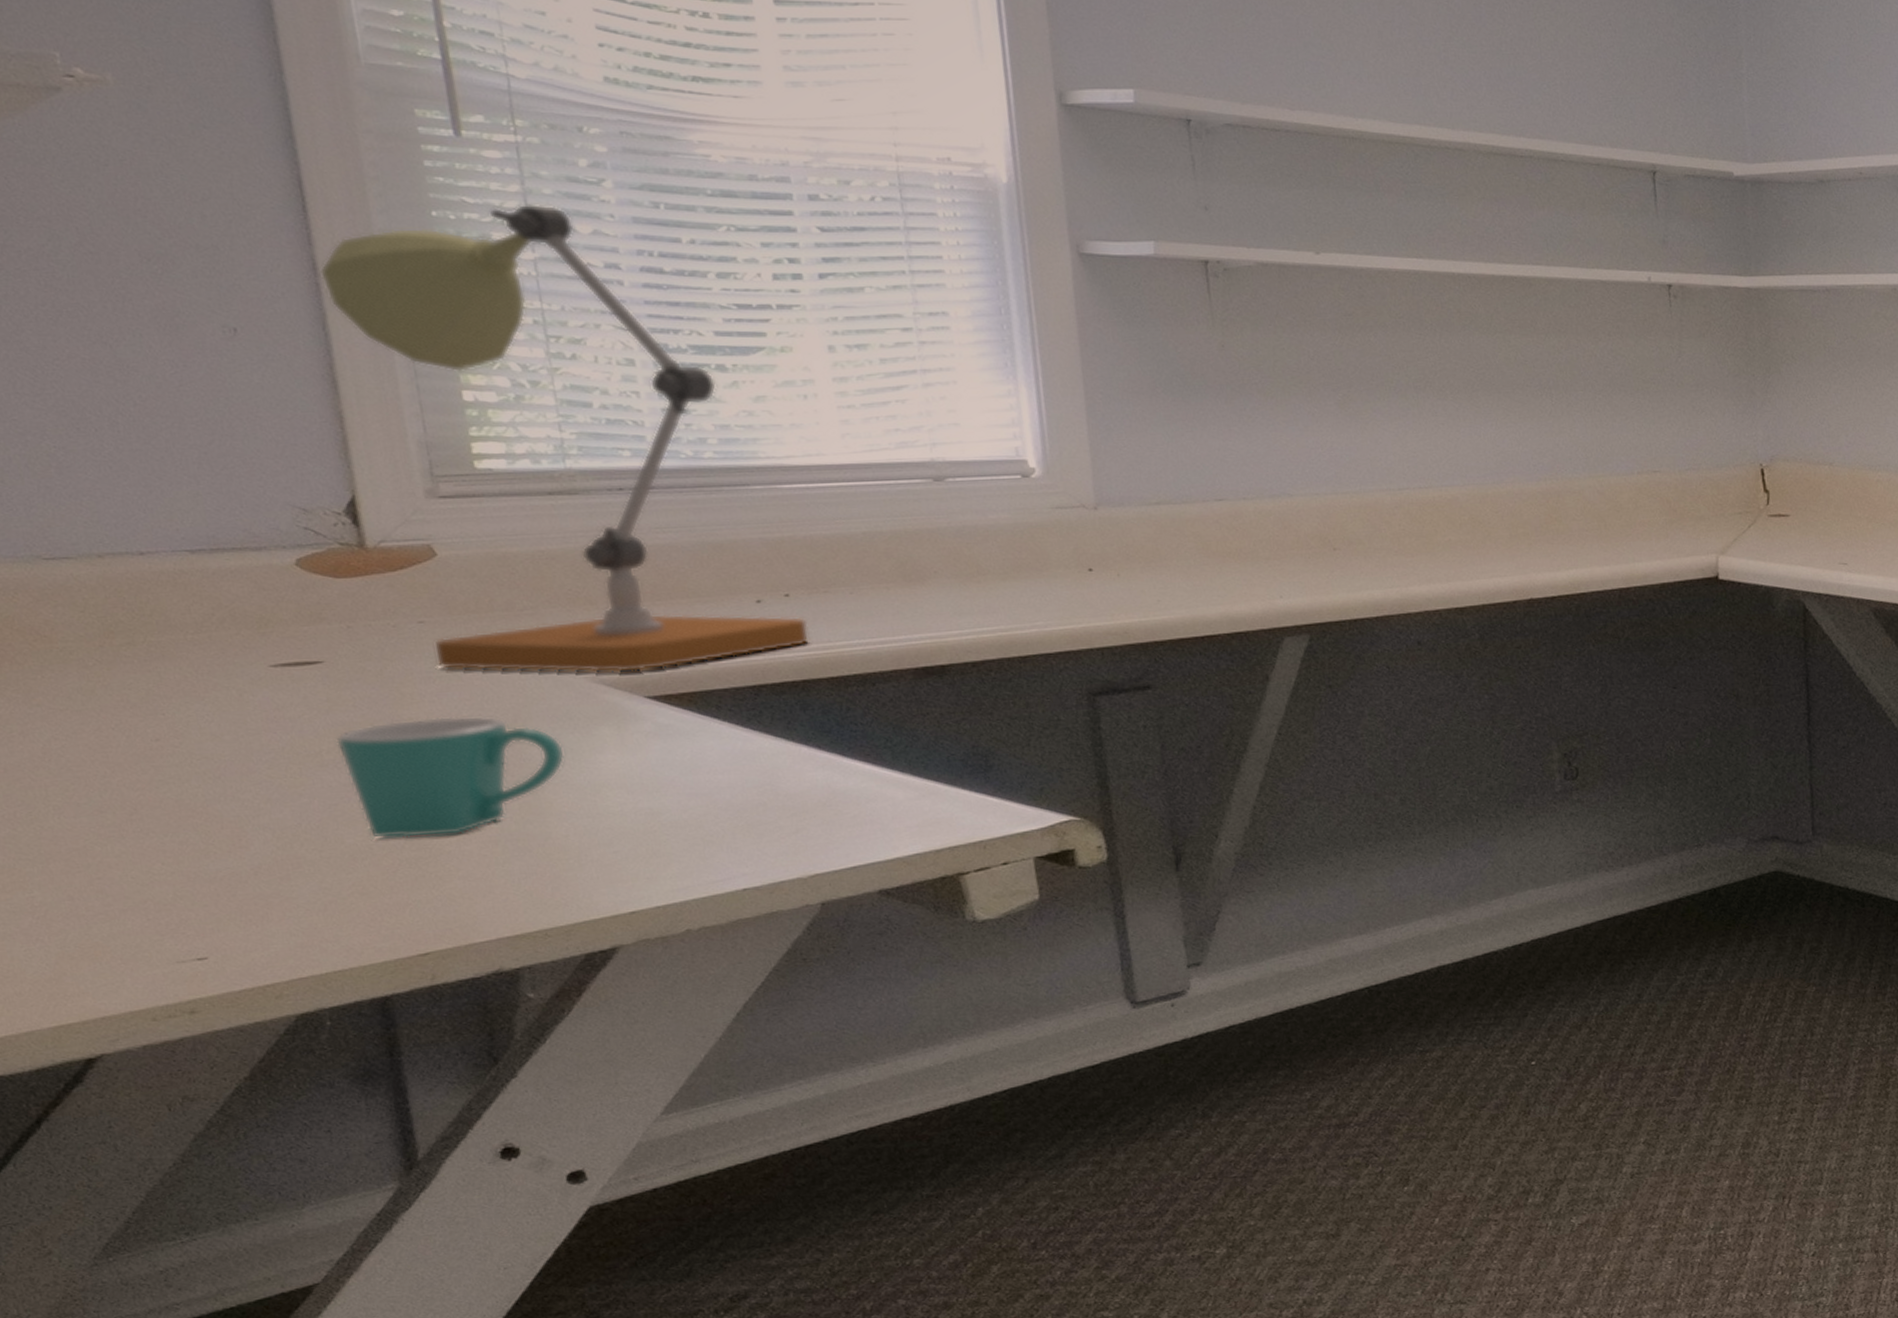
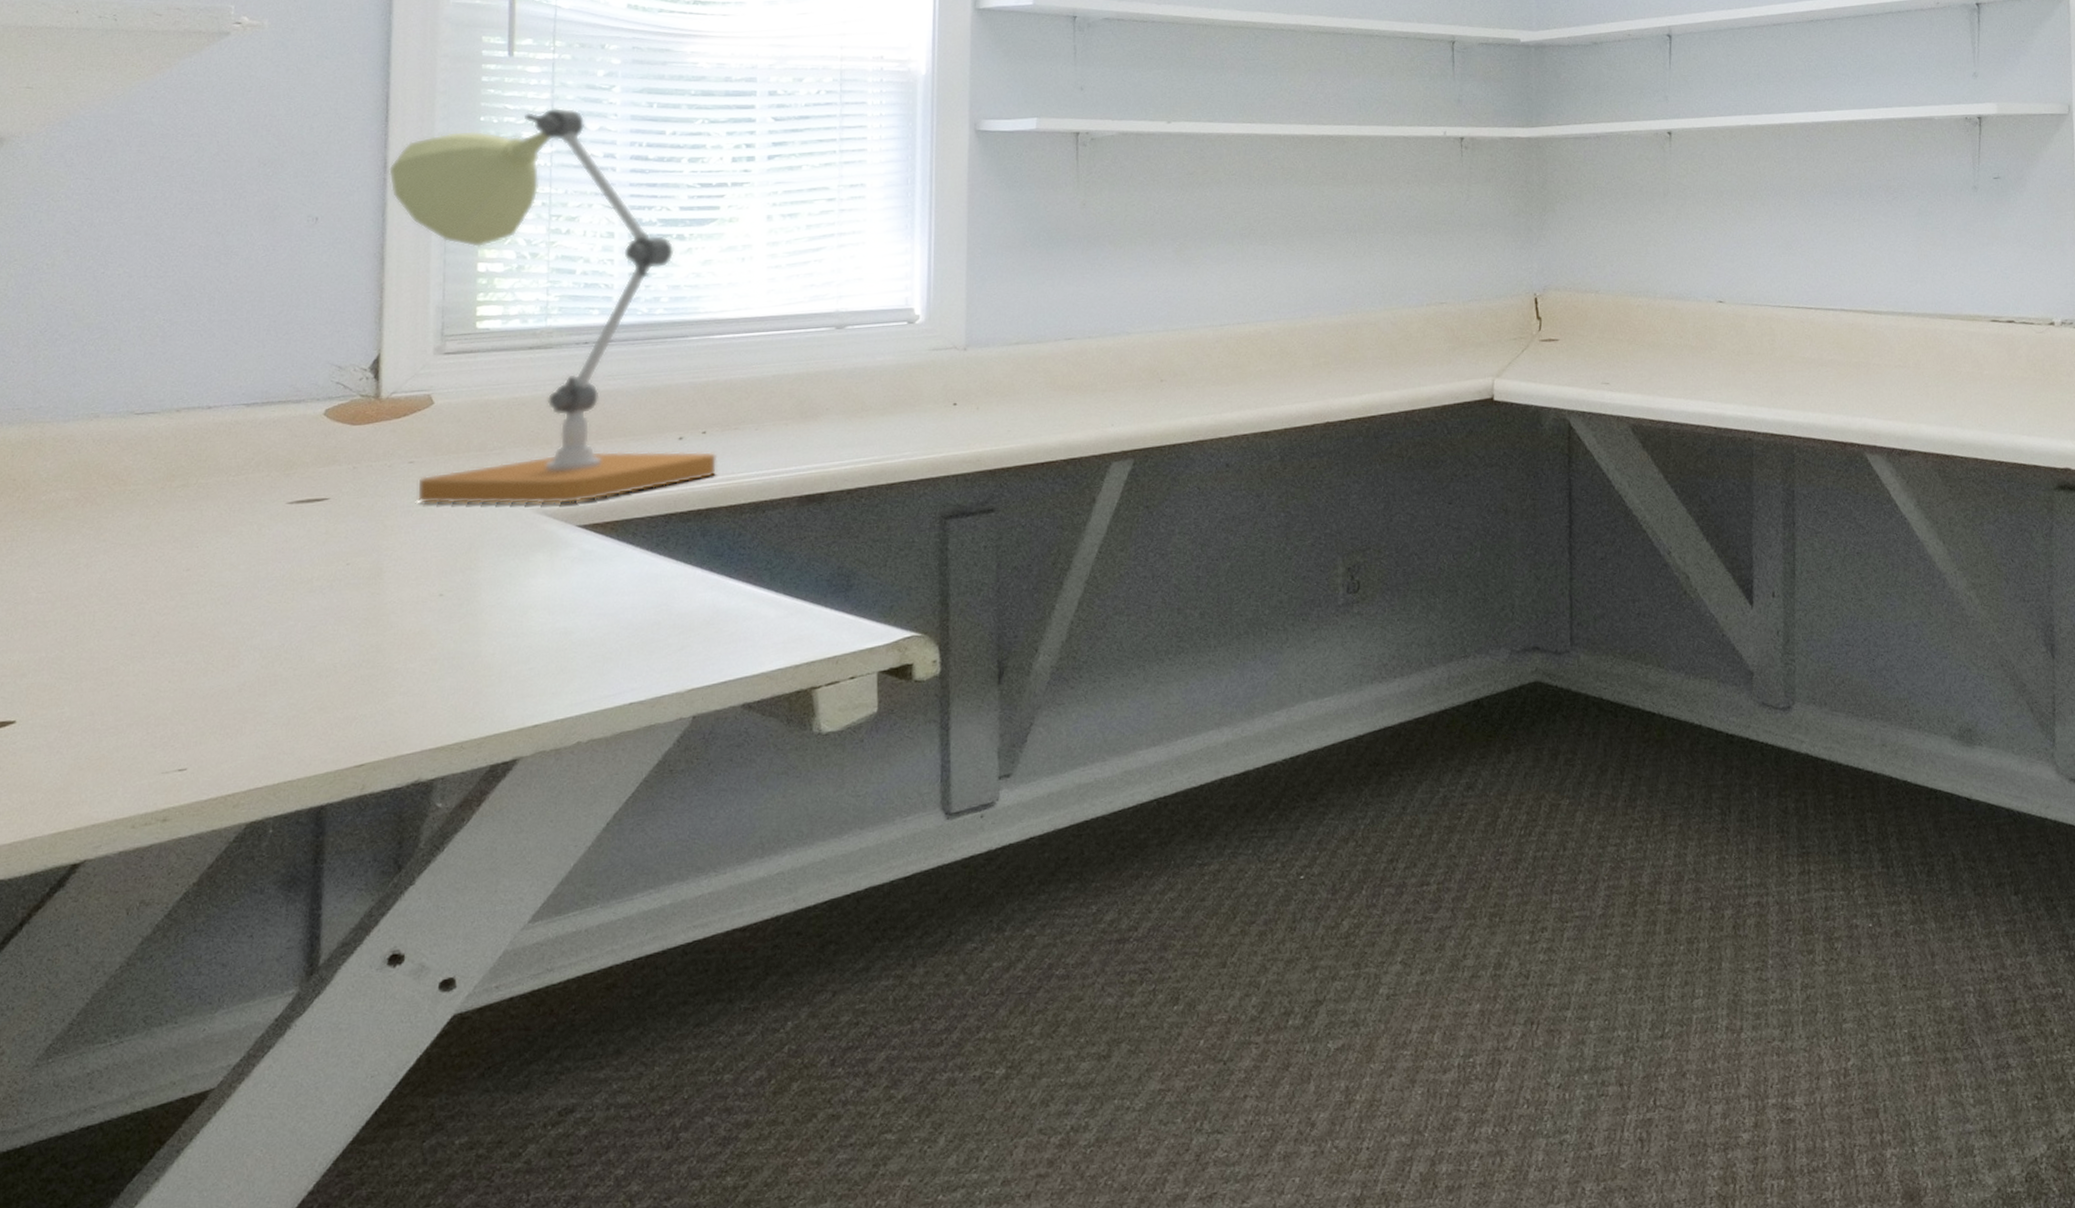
mug: present [336,715,565,839] -> none [326,544,504,658]

